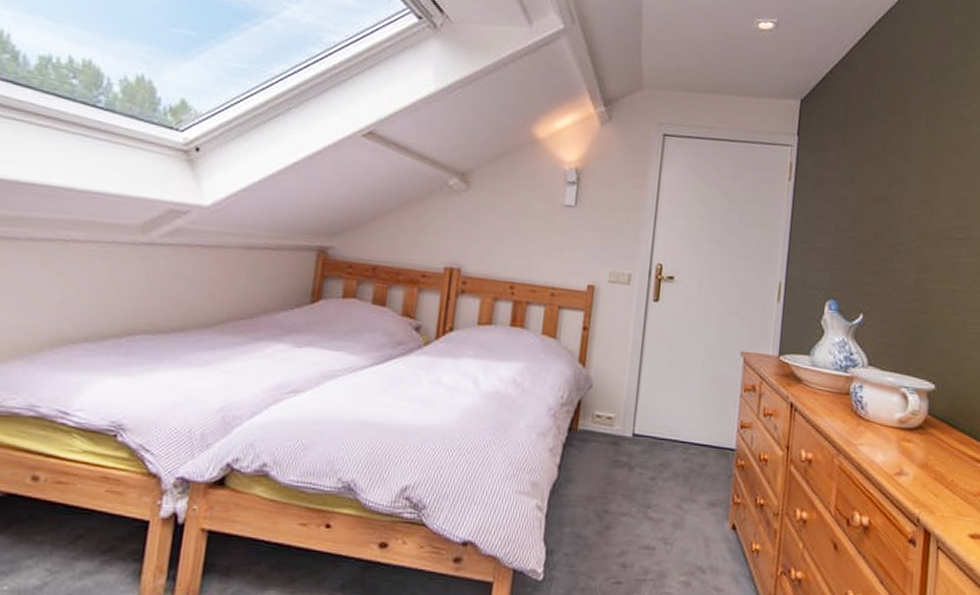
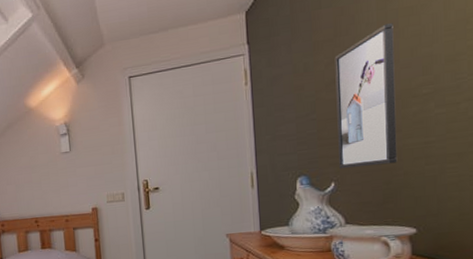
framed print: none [870,154,938,306] -> present [335,23,398,169]

